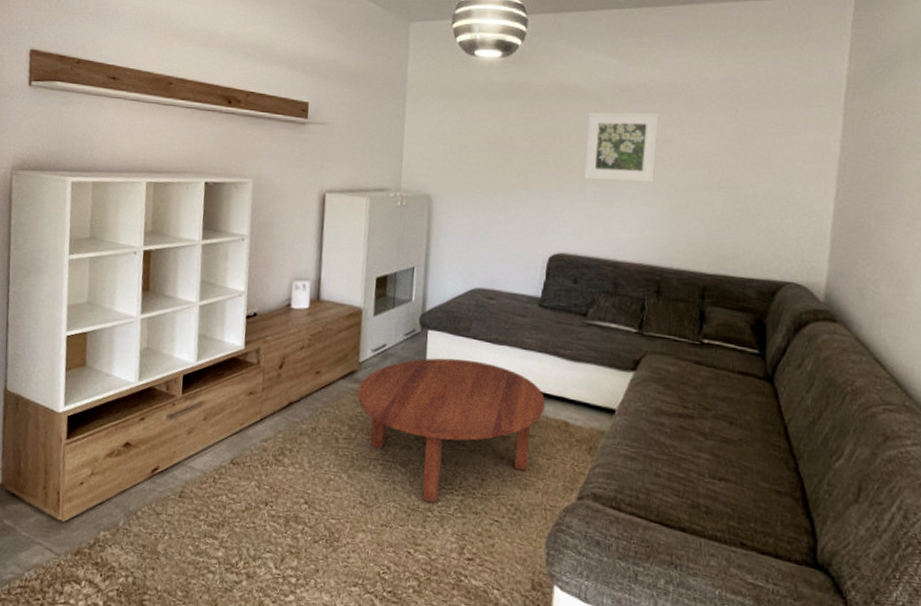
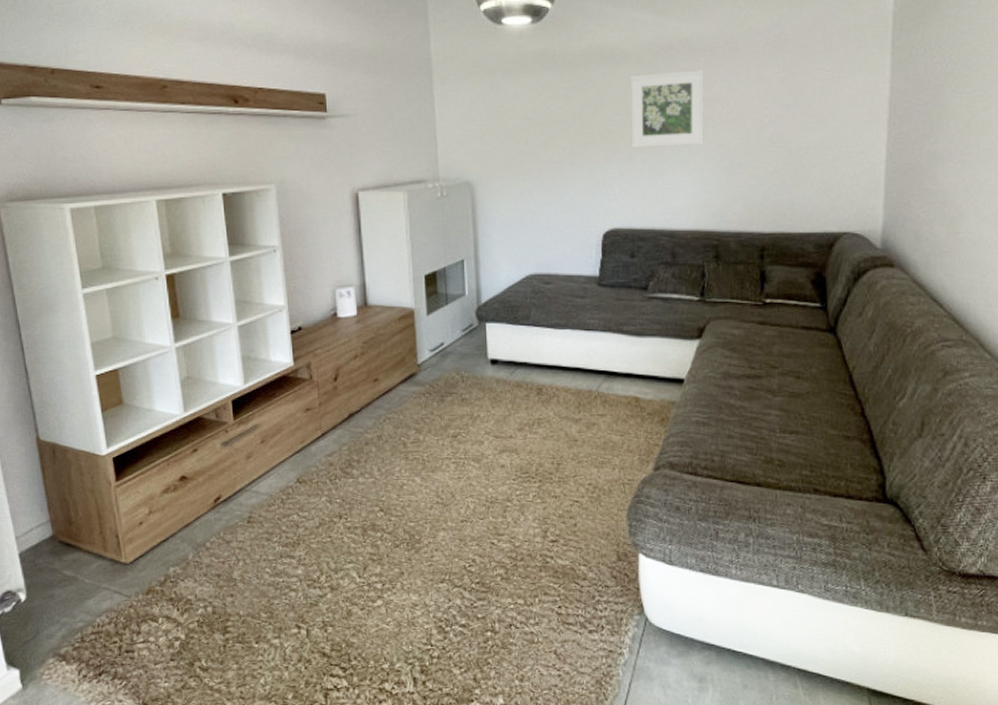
coffee table: present [358,358,545,503] -> none [421,348,613,492]

